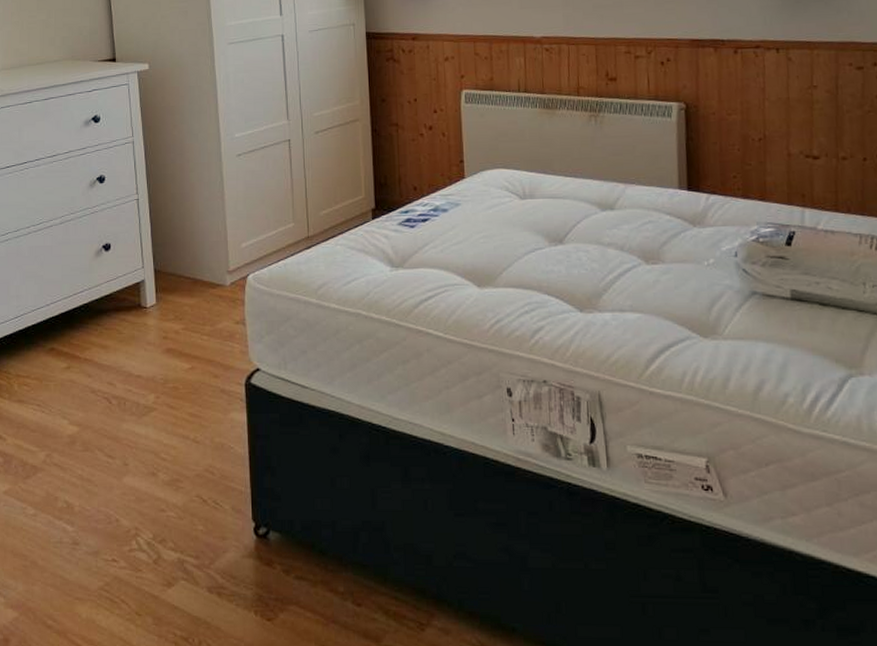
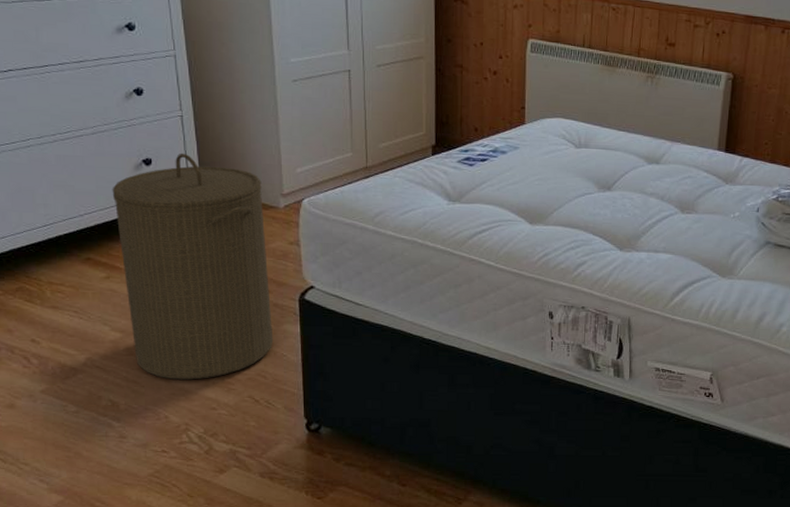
laundry hamper: none [75,235,221,477] -> present [112,153,274,380]

